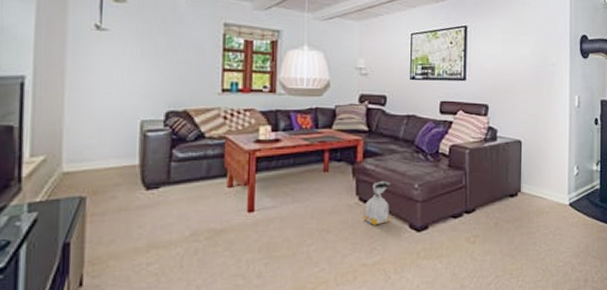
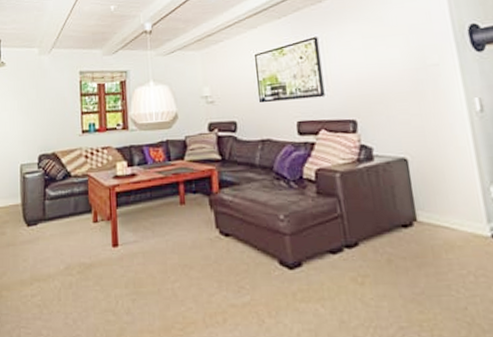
bag: present [364,180,391,225] -> none [227,211,257,261]

